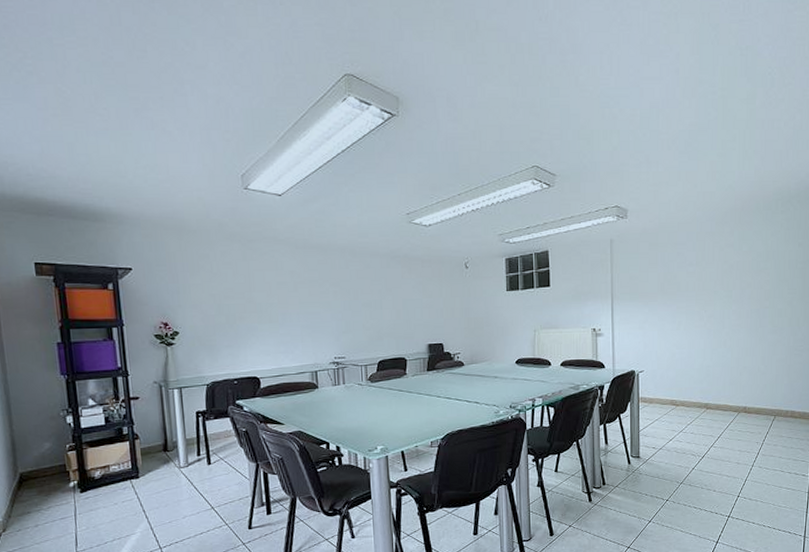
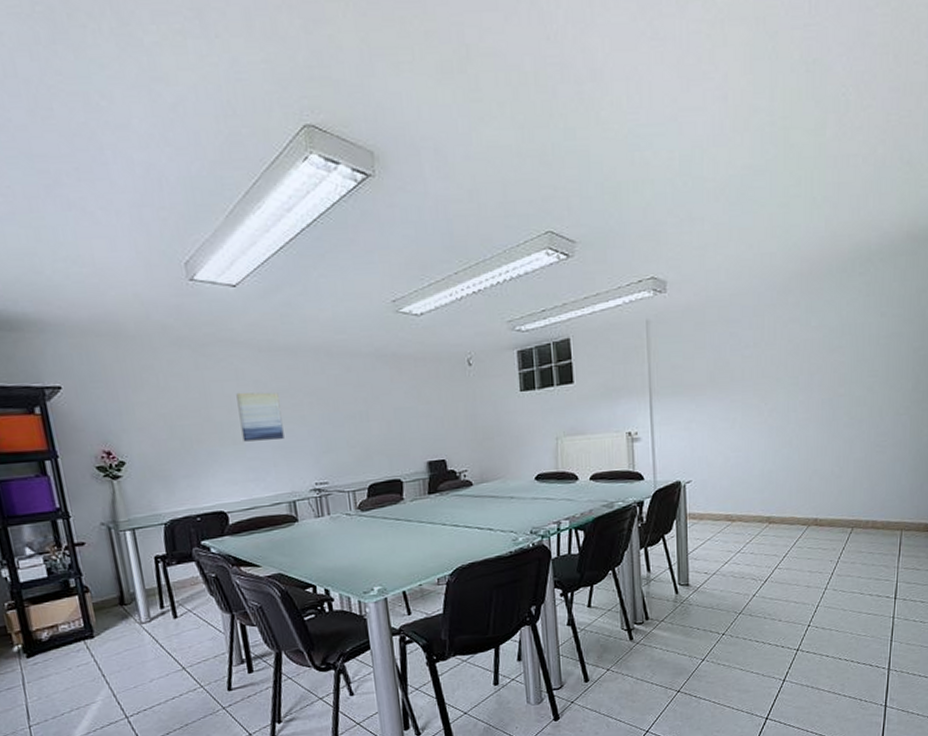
wall art: none [275,280,312,320] -> present [236,392,284,442]

